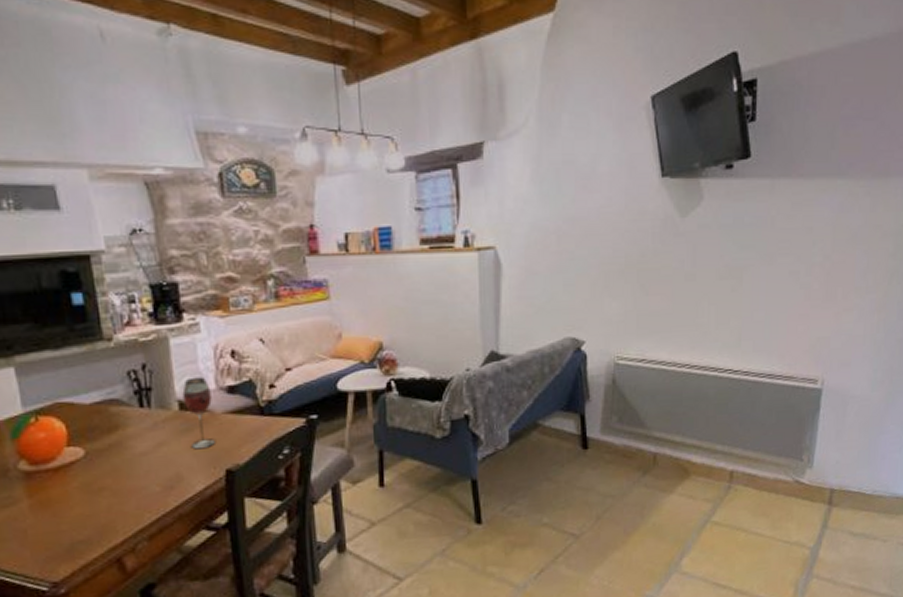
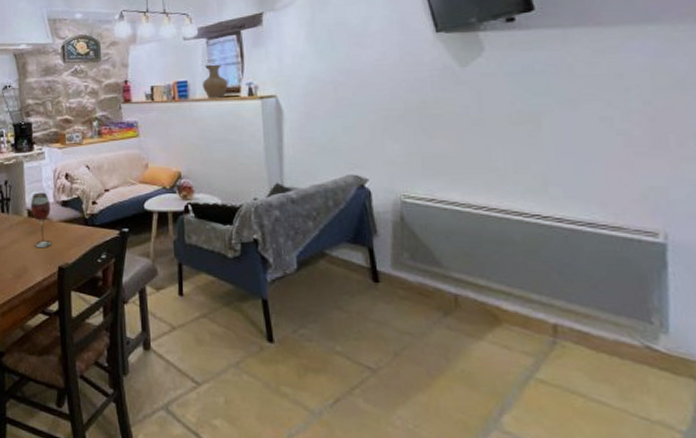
vase: none [409,206,441,251] -> present [202,64,228,99]

